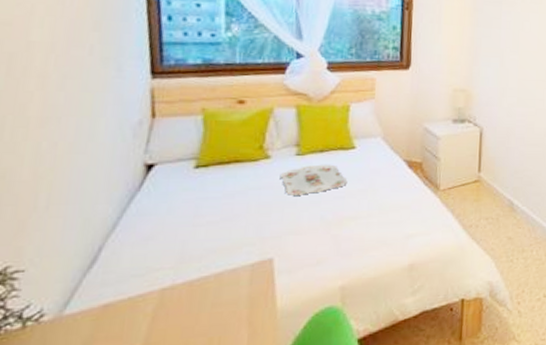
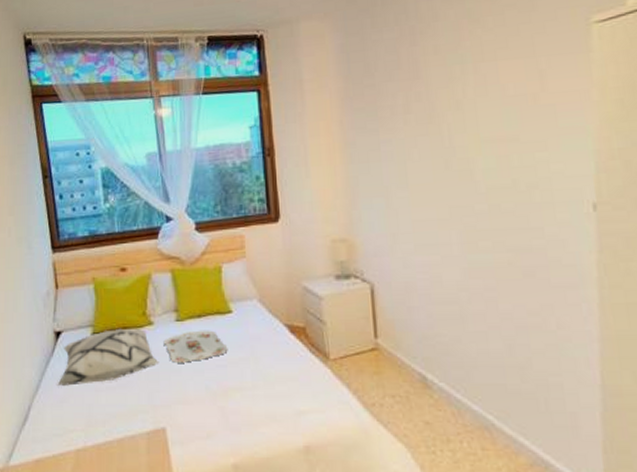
decorative pillow: none [142,161,273,223] -> present [57,328,159,386]

